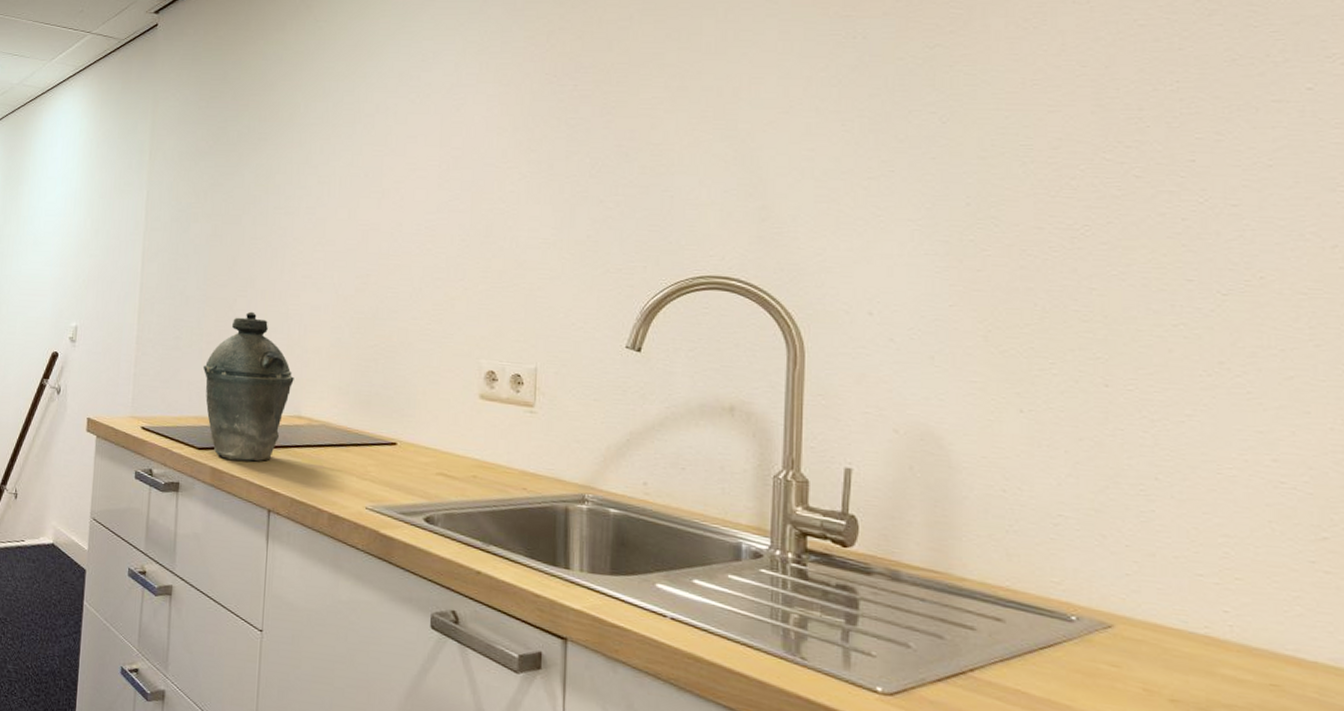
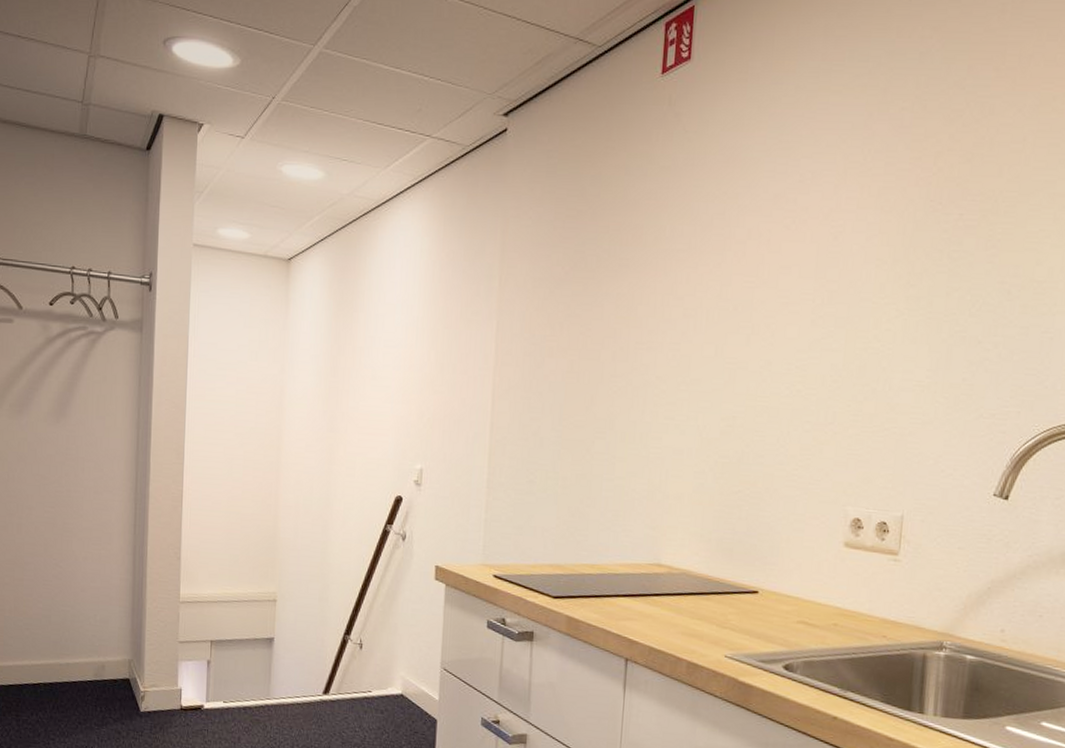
kettle: present [202,311,294,462] -> none [558,454,654,611]

